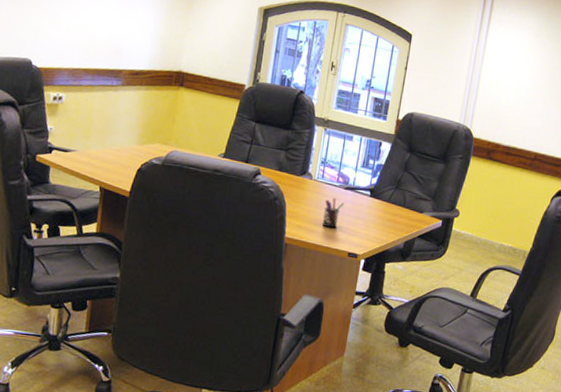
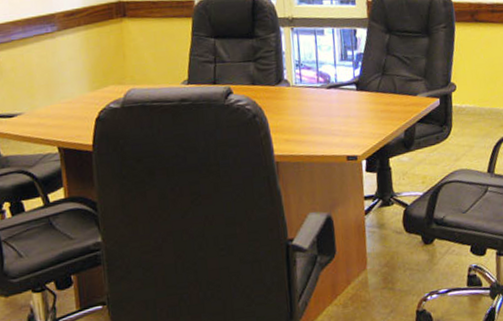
pen holder: present [323,198,345,228] -> none [309,101,331,135]

